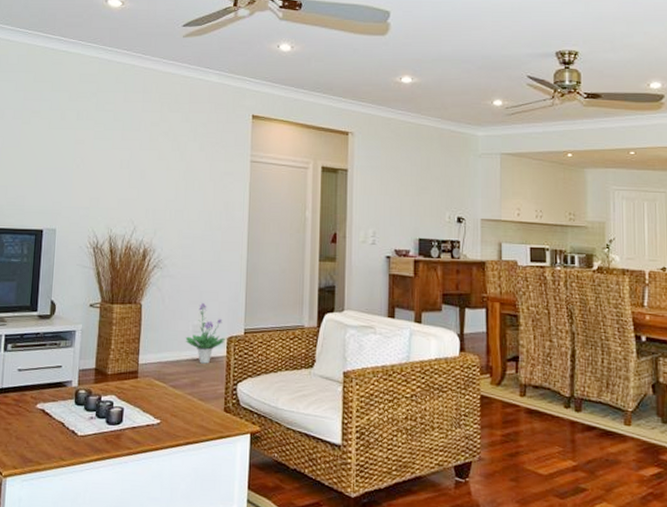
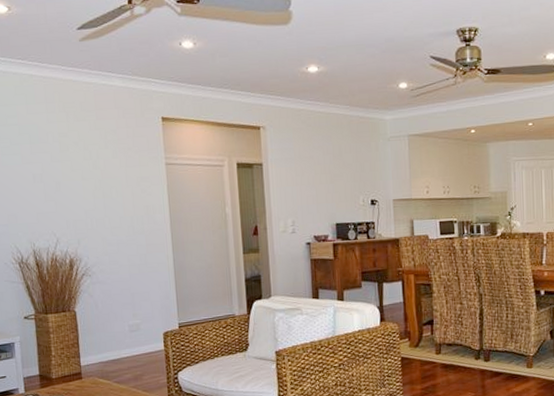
potted plant: present [185,302,227,364] -> none [122,303,163,359]

